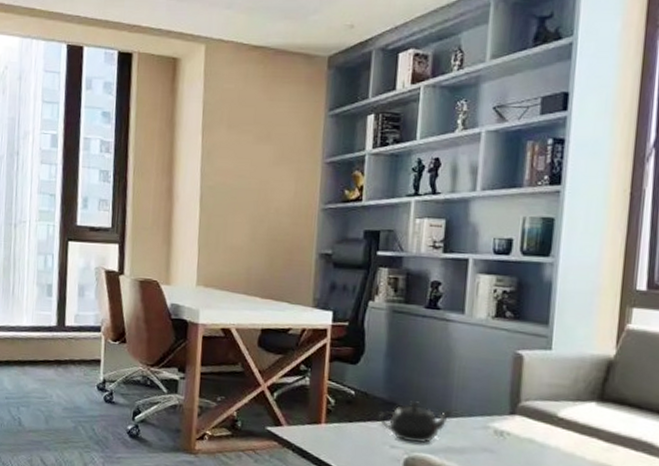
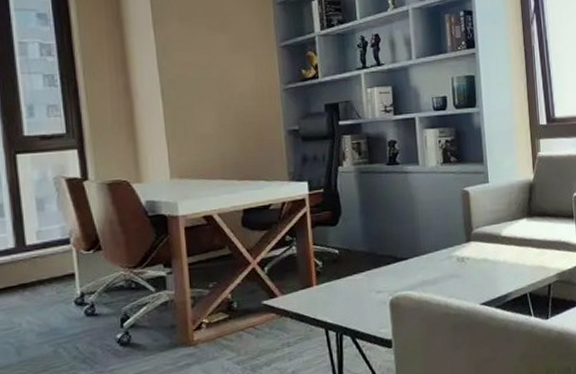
teapot: present [379,401,453,444] -> none [363,247,423,285]

